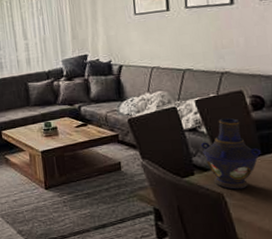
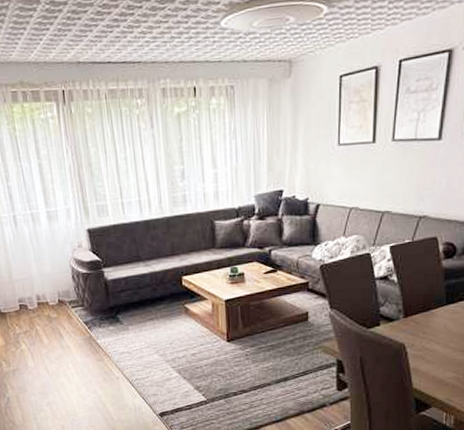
vase: present [200,117,261,190] -> none [390,265,445,340]

